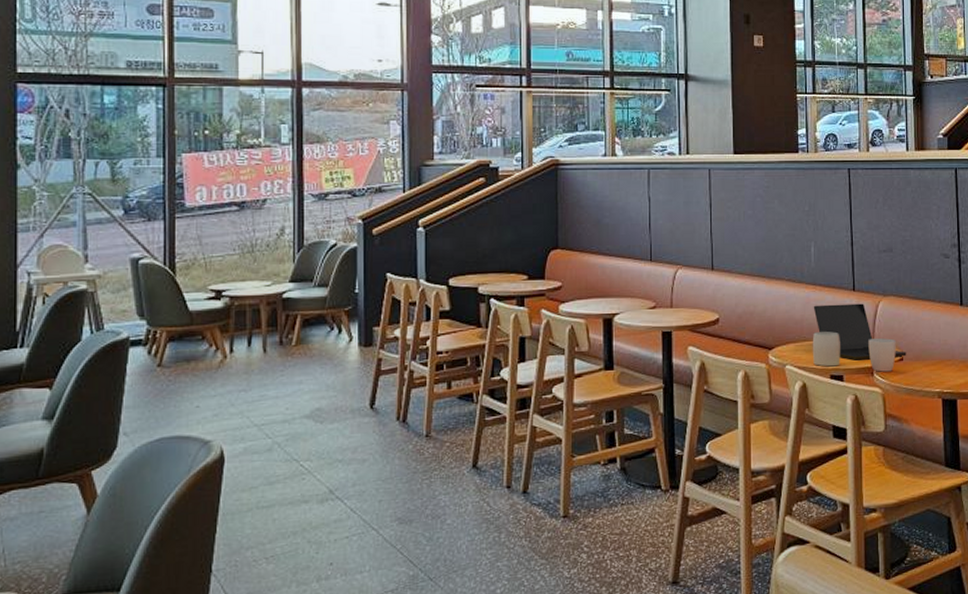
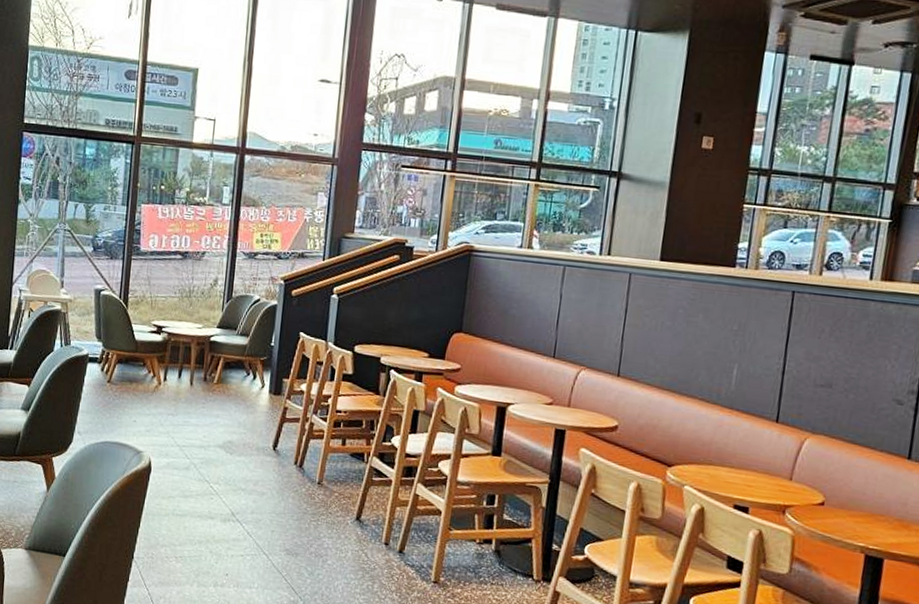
mug: present [812,332,840,367] -> none [716,457,752,497]
laptop: present [813,303,907,360] -> none [725,430,830,502]
cup: present [868,338,897,372] -> none [783,476,820,514]

